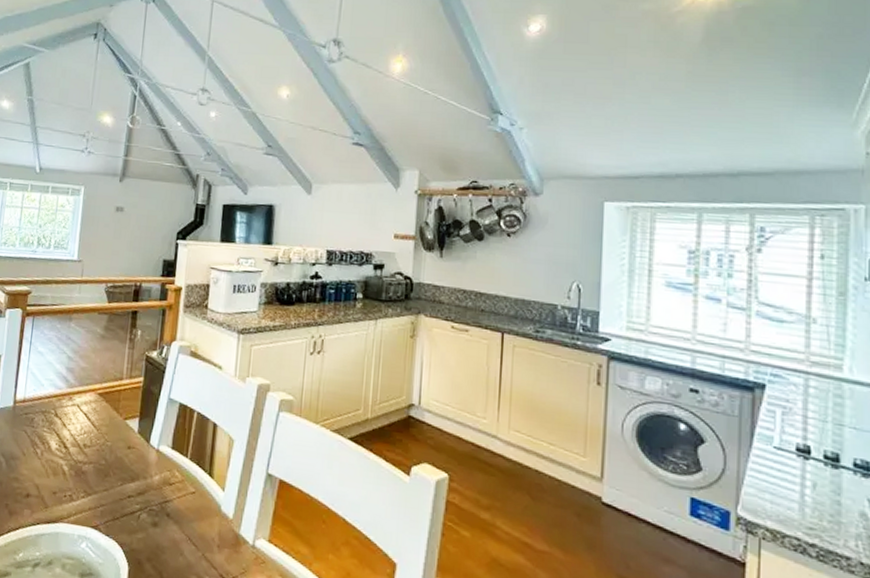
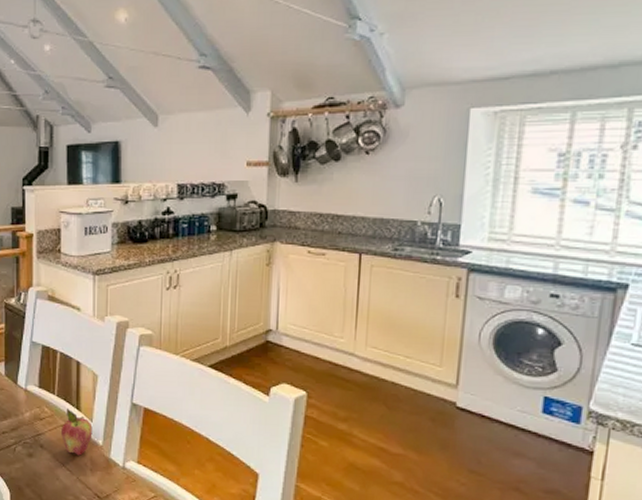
fruit: none [190,473,224,529] -> present [62,408,93,456]

